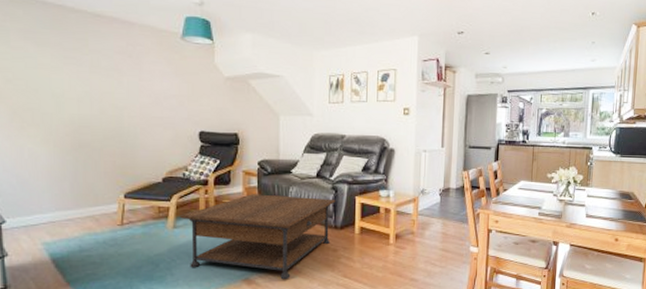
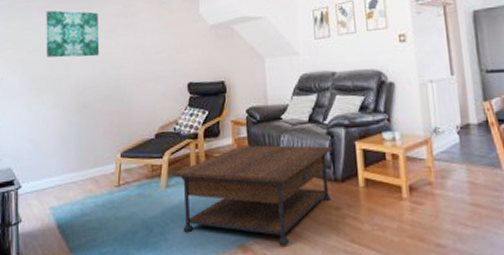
wall art: none [28,35,99,94] -> present [46,10,100,58]

